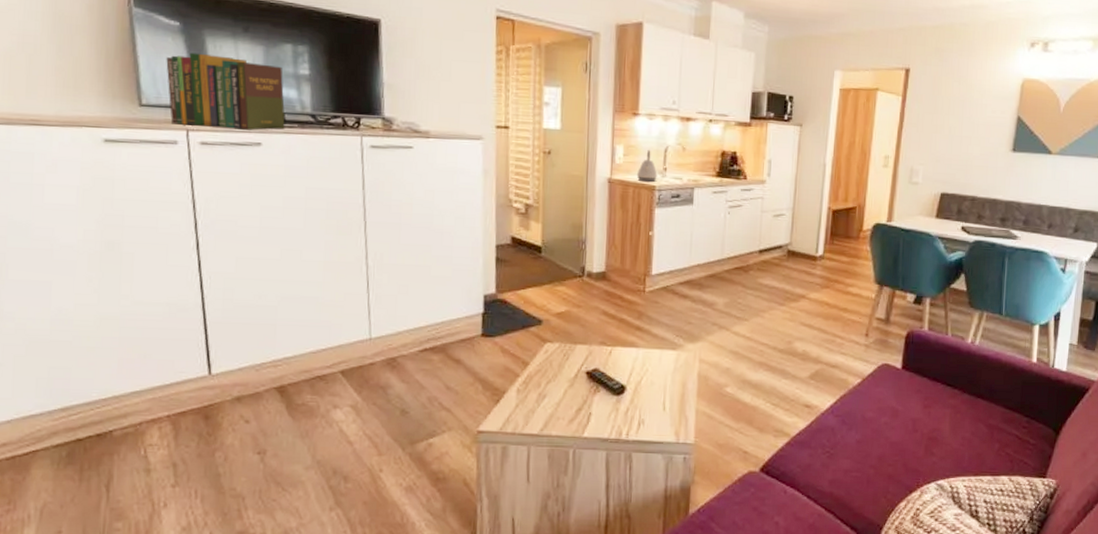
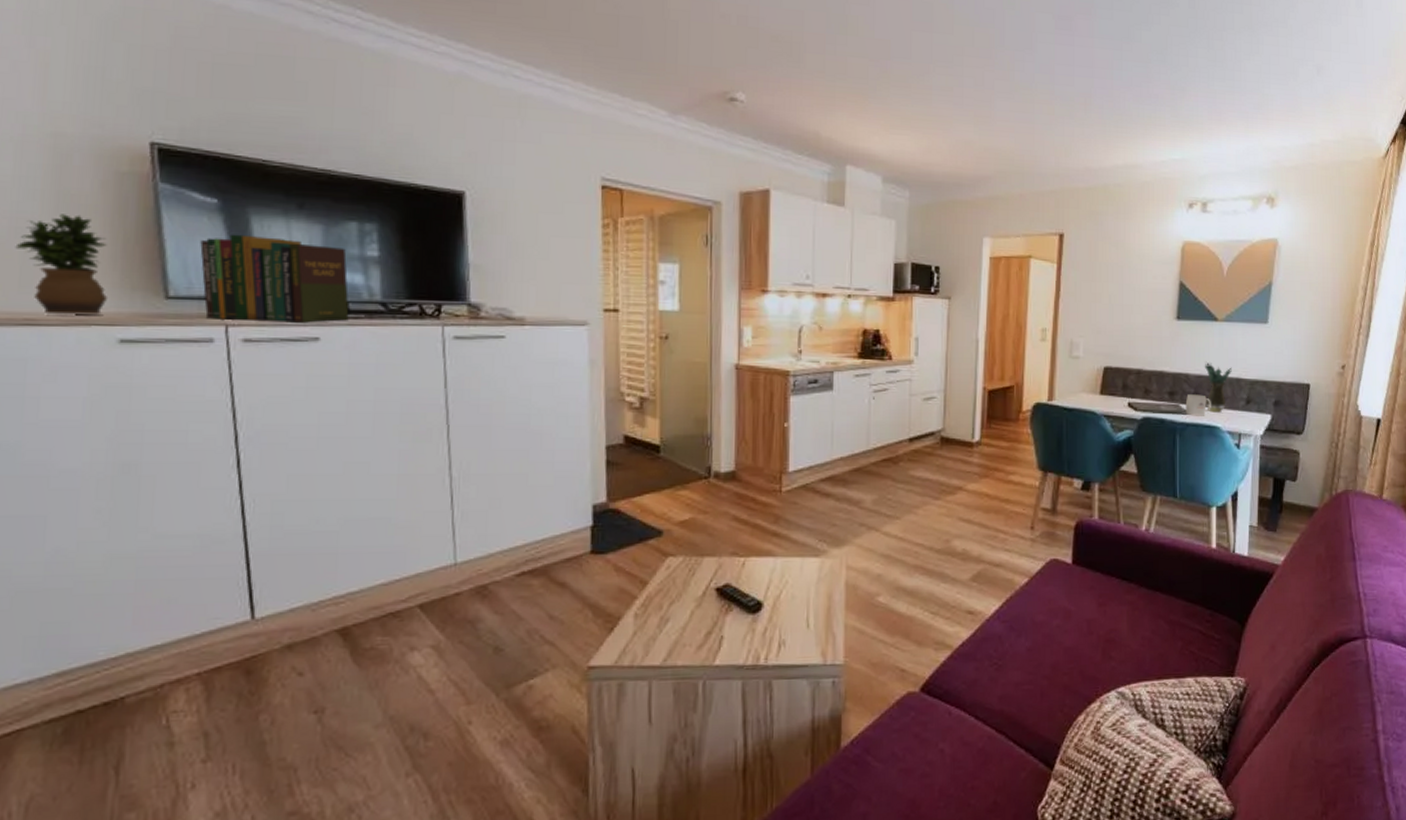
potted plant: none [23,32,95,119] -> present [15,214,109,316]
kettle: present [637,149,657,183] -> none [768,330,791,368]
mug: none [1015,221,1041,242] -> present [1185,394,1211,416]
vase: none [1035,191,1062,239] -> present [1205,361,1232,413]

